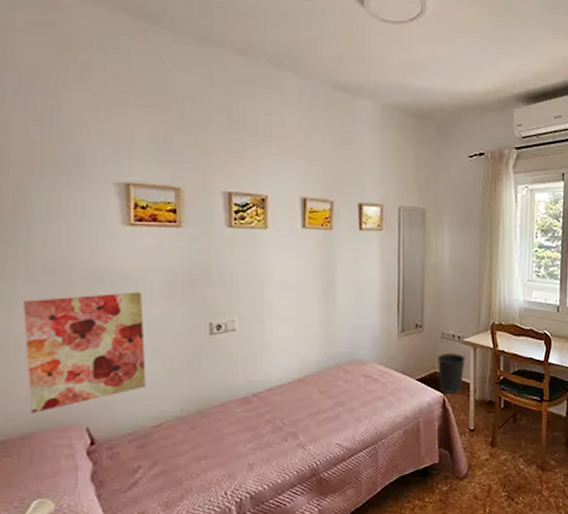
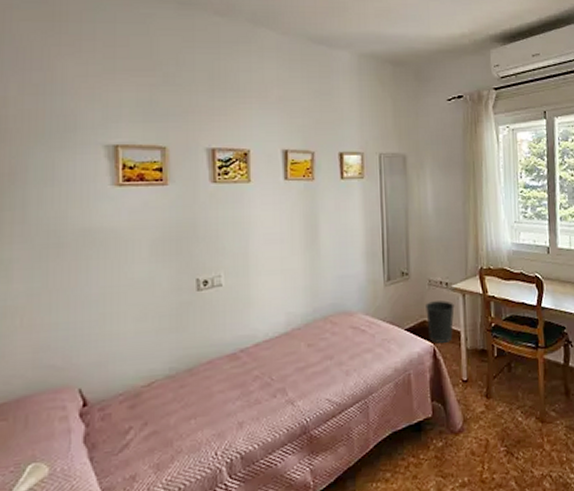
wall art: present [23,291,146,413] -> none [19,250,136,376]

